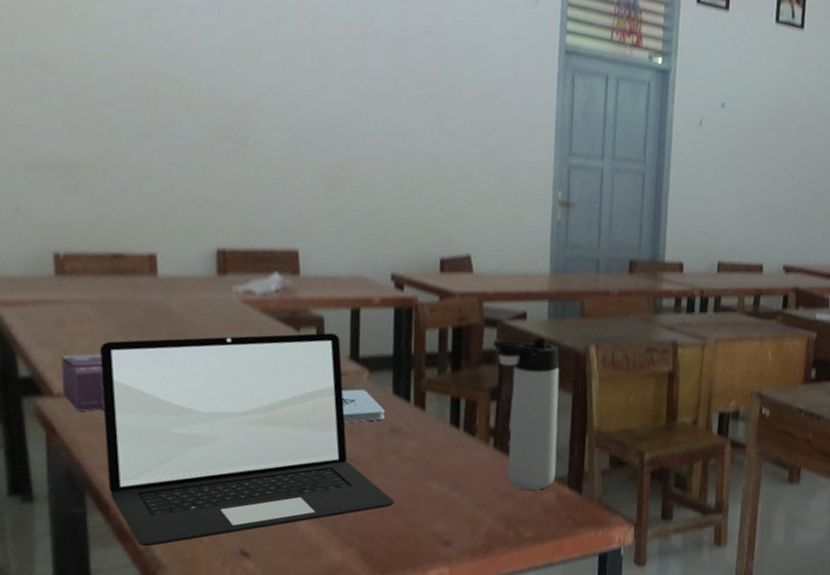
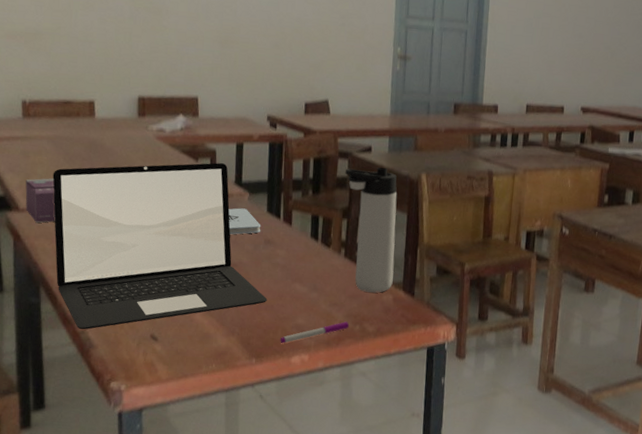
pen: none [412,526,500,555] -> present [280,321,349,343]

